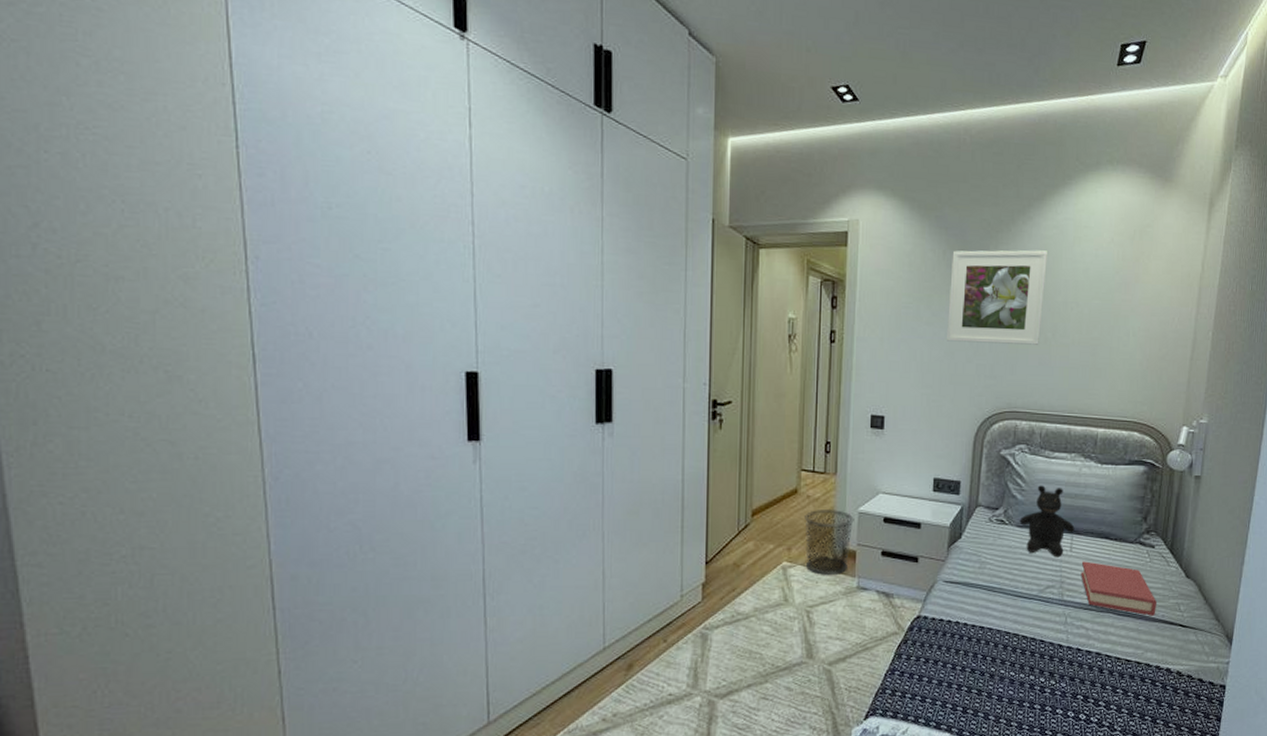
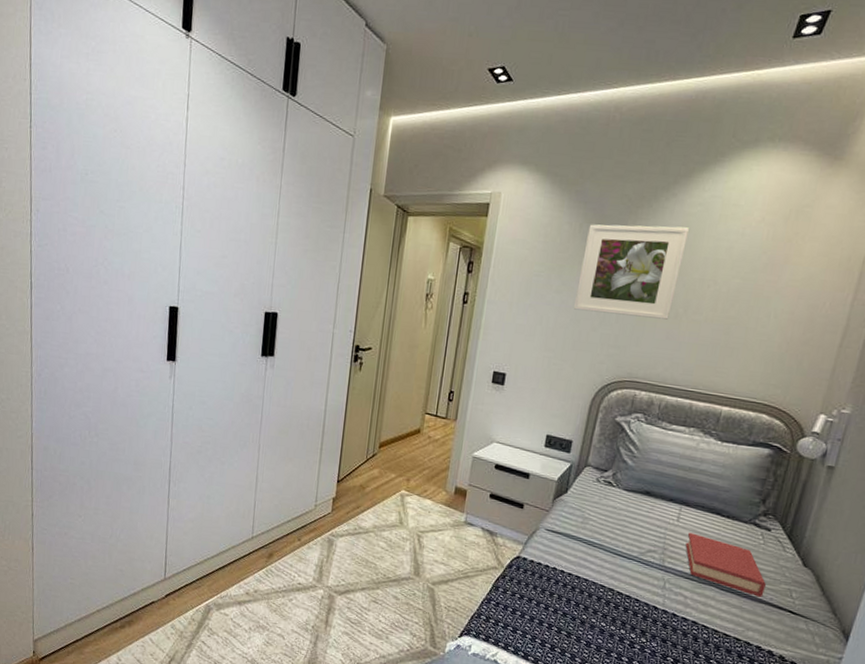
waste bin: present [805,508,854,576] -> none [421,449,468,509]
teddy bear: present [1019,485,1075,558] -> none [627,454,685,525]

